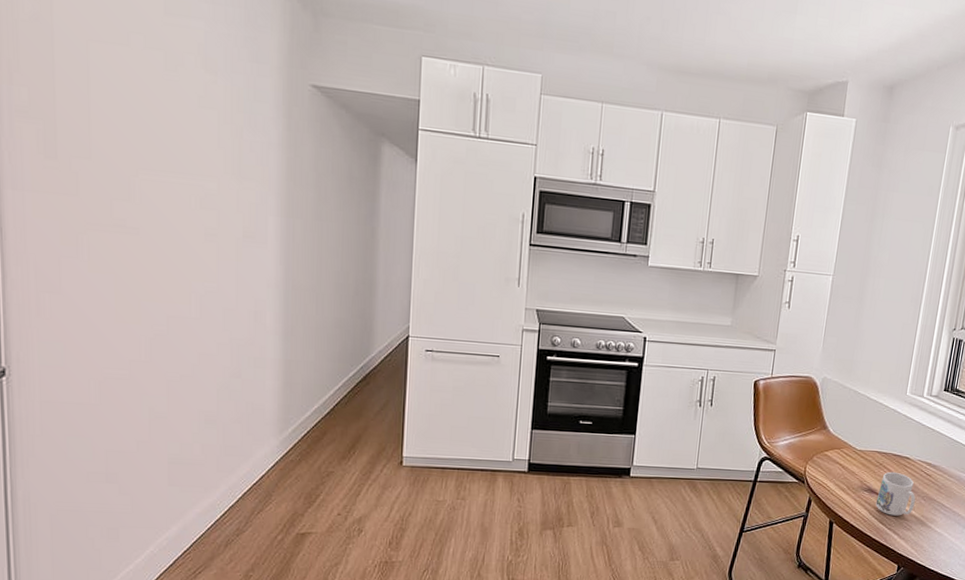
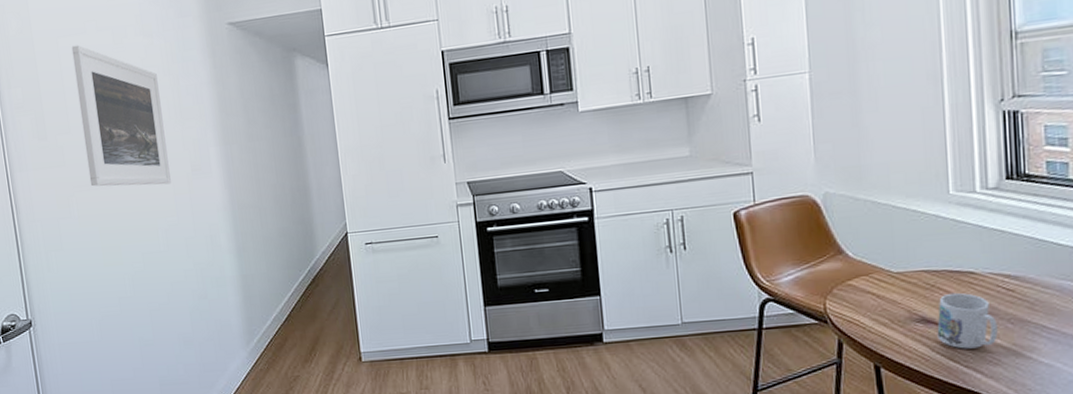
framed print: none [106,56,216,246] -> present [71,45,171,187]

